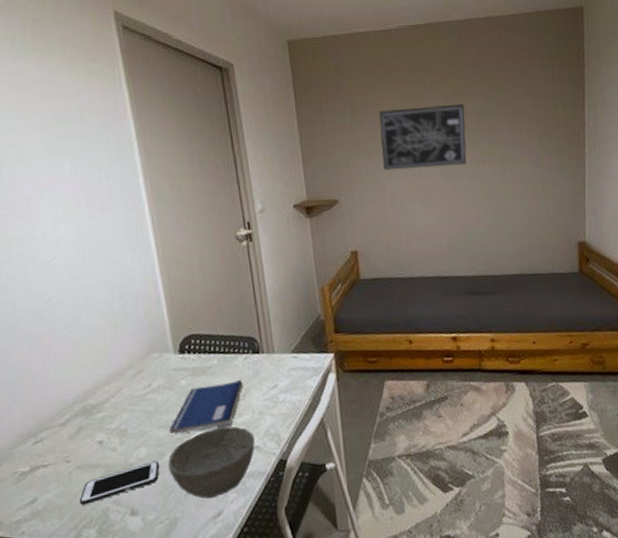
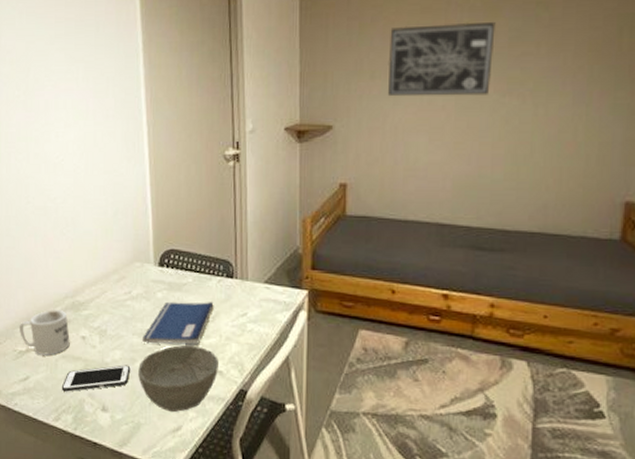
mug: none [17,418,85,472] -> present [18,310,70,355]

